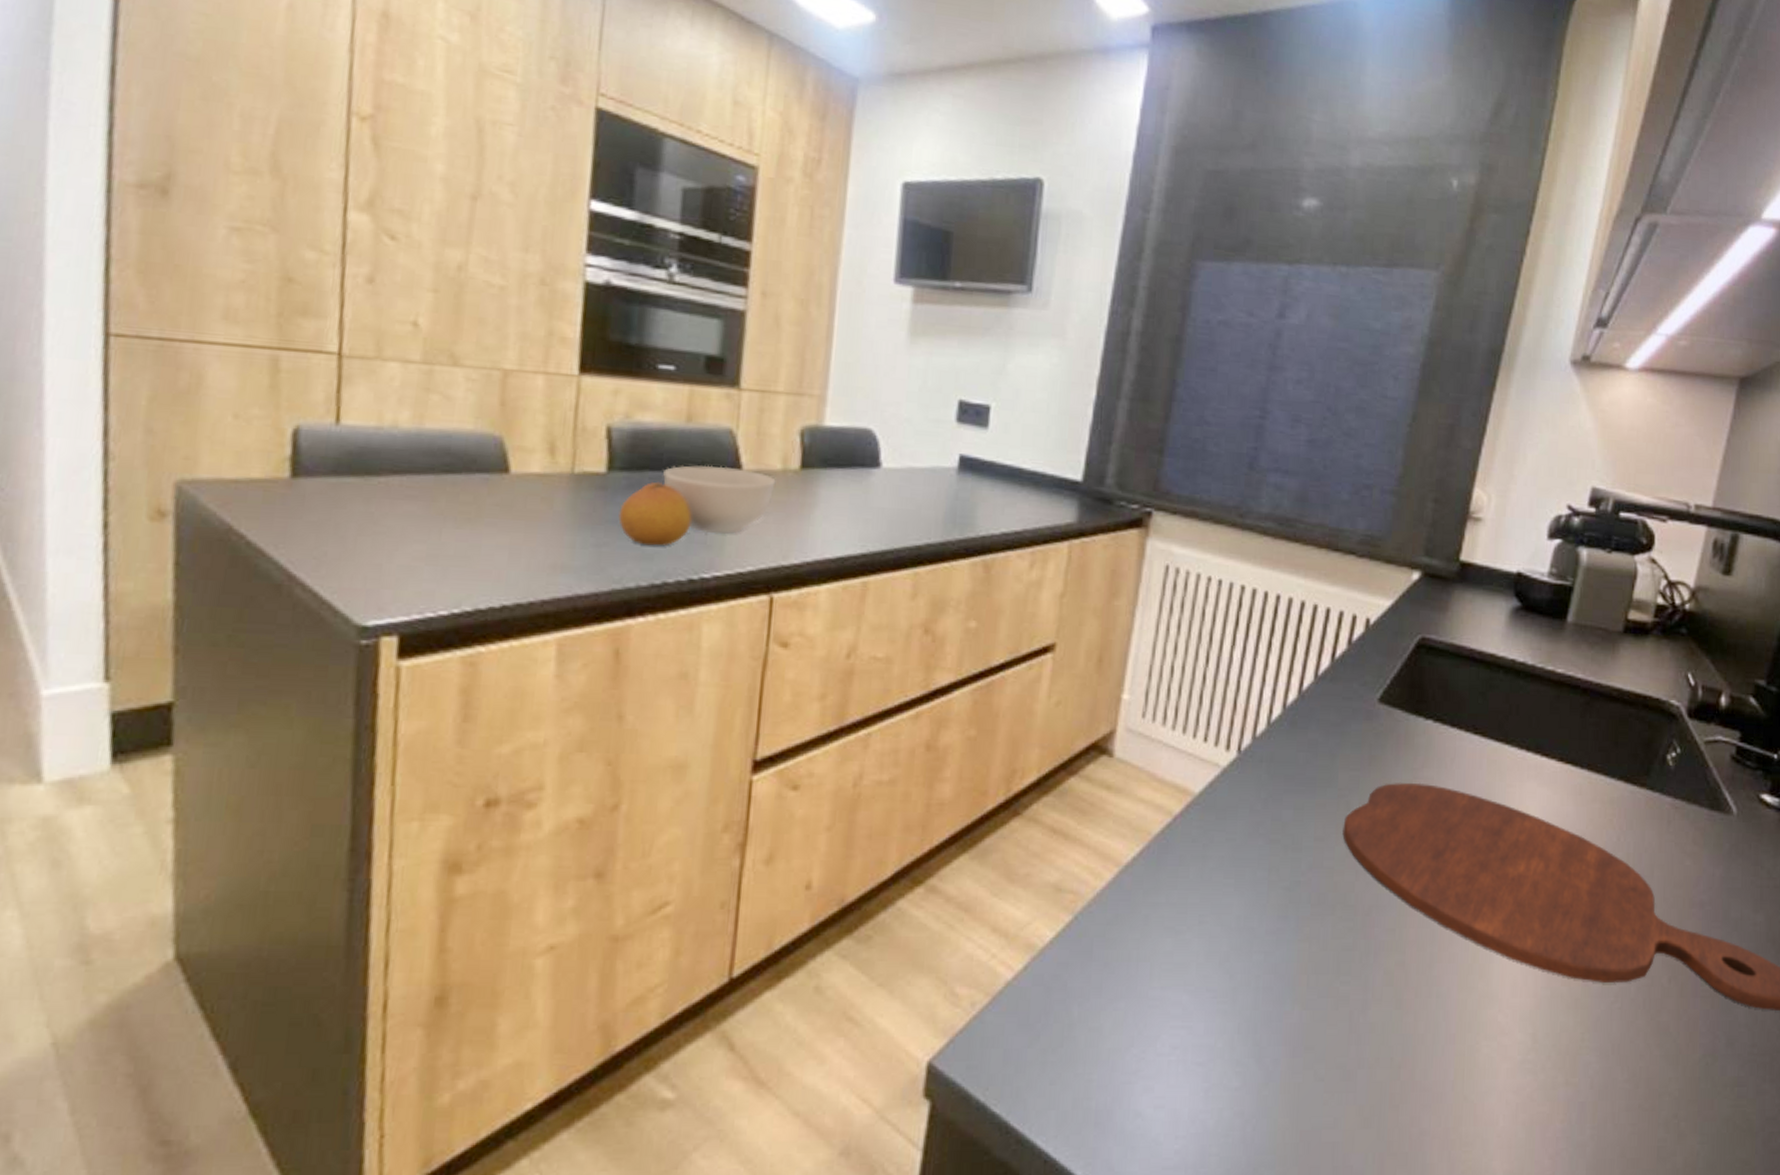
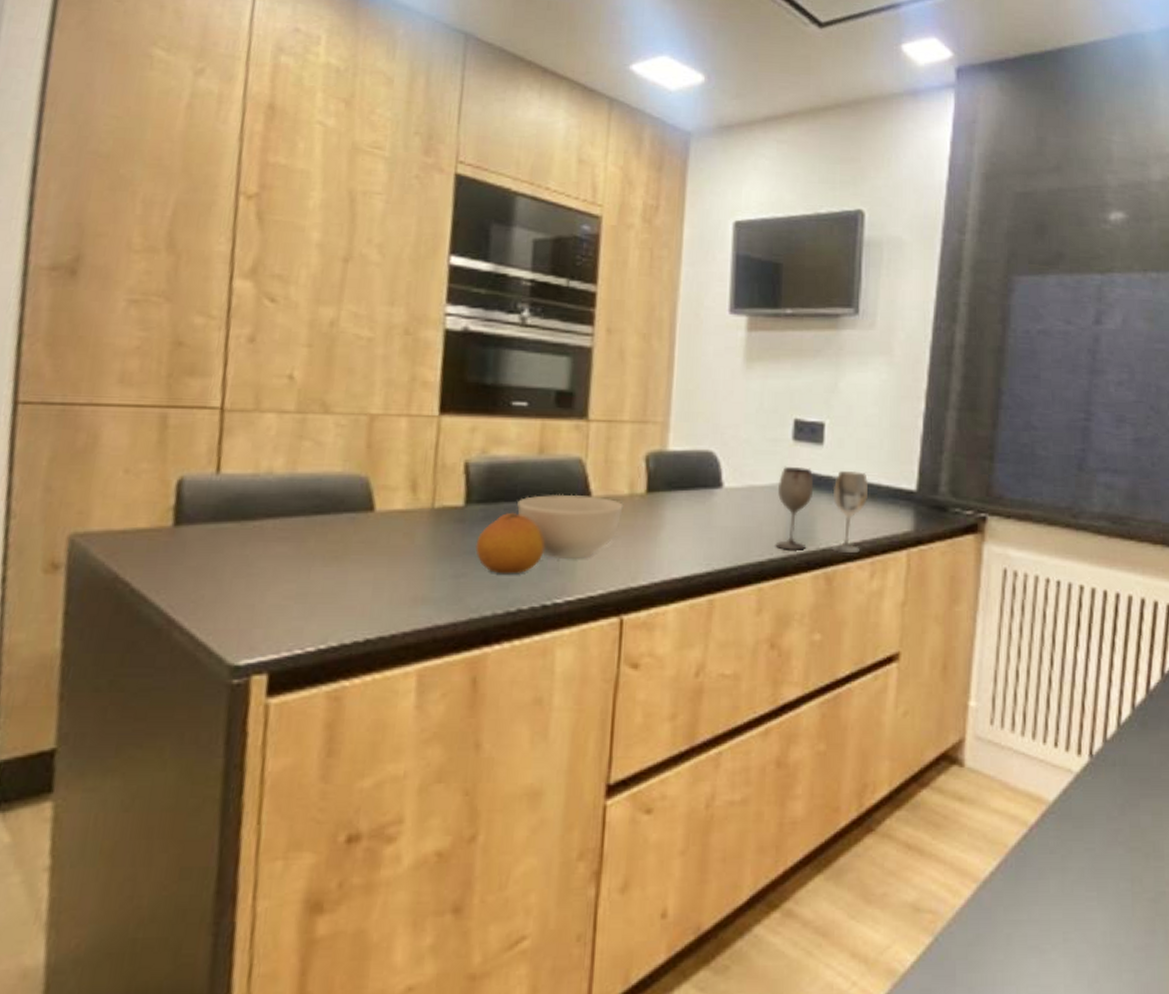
wineglass: none [933,448,1034,543] -> present [775,466,869,554]

